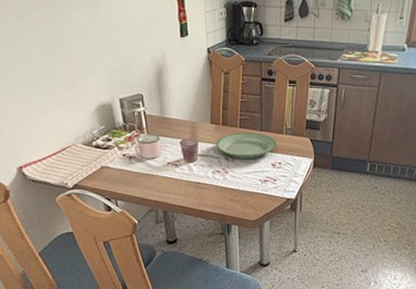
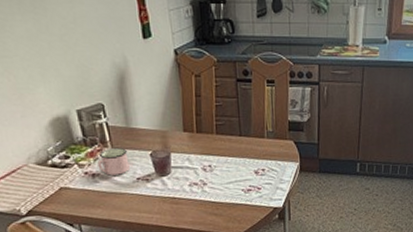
plate: present [216,132,277,158] -> none [191,138,258,168]

